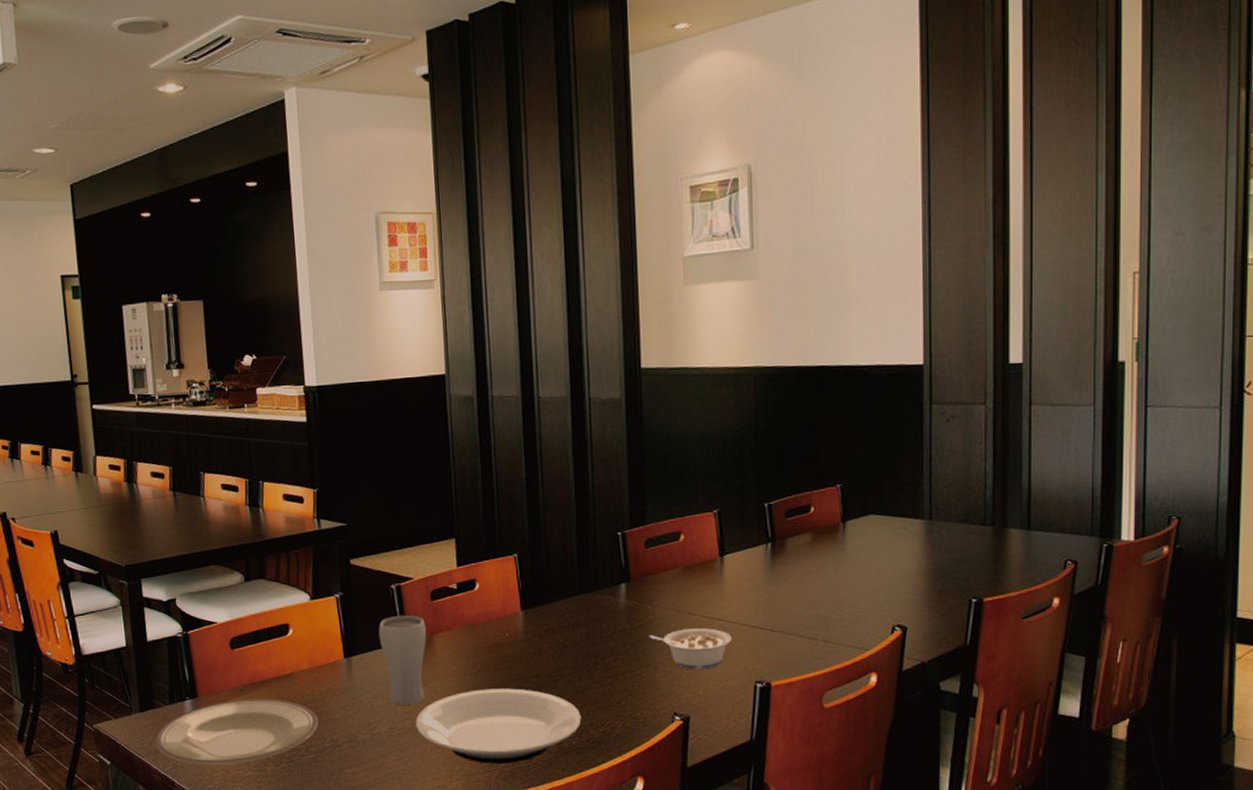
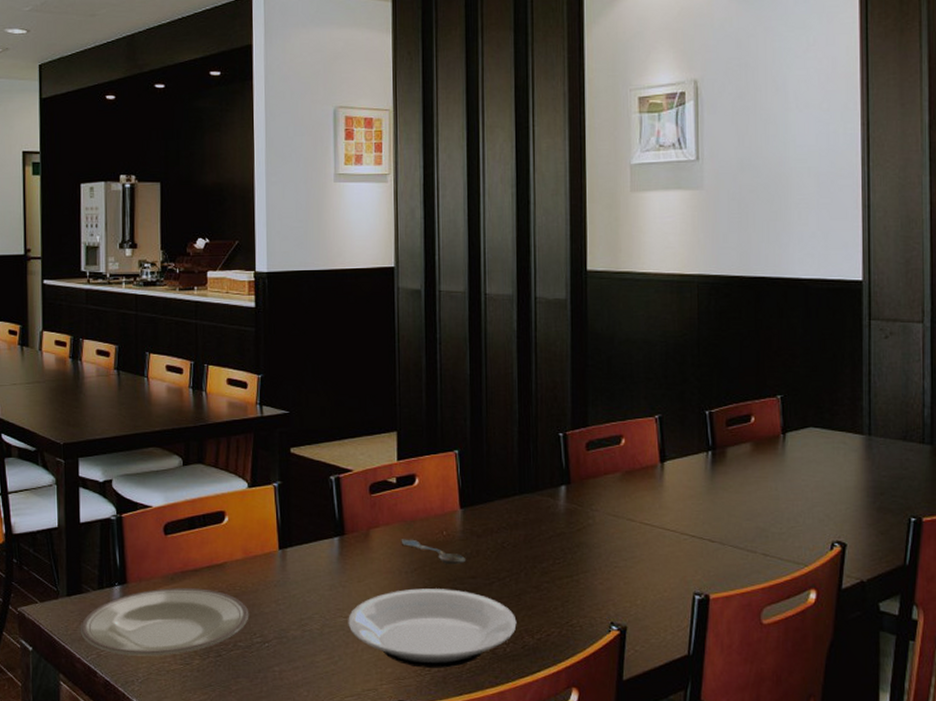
drinking glass: present [378,616,426,705] -> none [315,509,363,602]
spoon: none [464,642,530,666] -> present [401,539,467,565]
legume: present [649,628,733,670] -> none [587,535,672,578]

